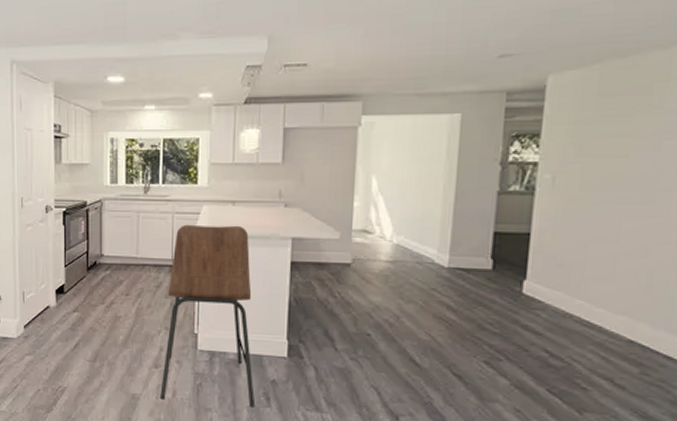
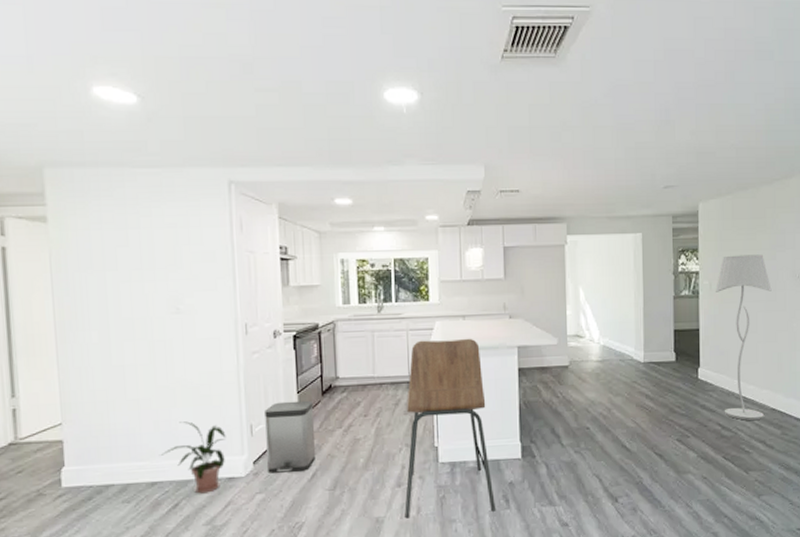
pedal bin: none [35,273,80,340] -> present [265,400,316,473]
floor lamp: none [555,142,649,353] -> present [716,254,772,421]

